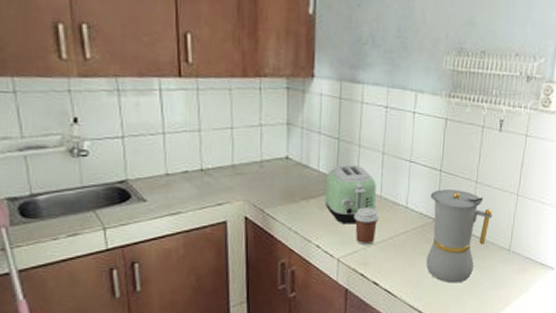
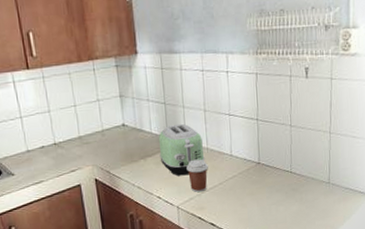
coffee maker: present [426,189,493,283] -> none [250,134,310,218]

